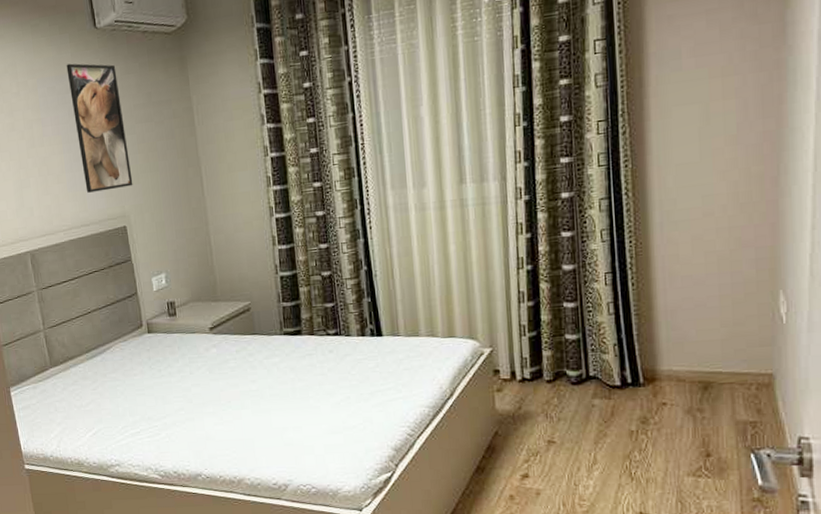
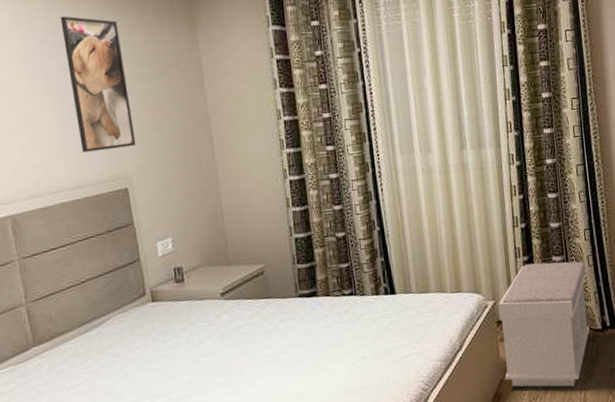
bench: none [496,308,605,446] -> present [498,261,590,387]

